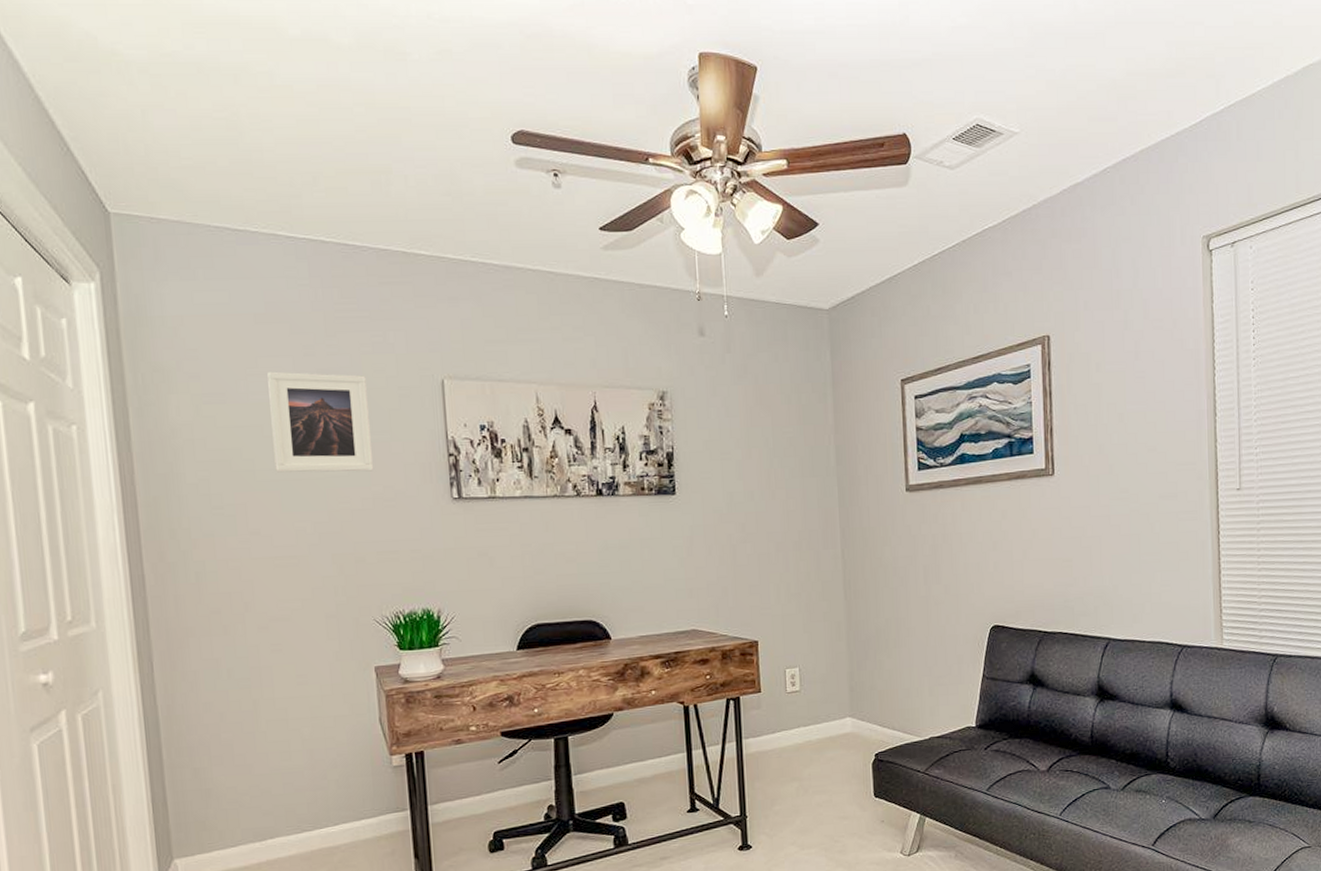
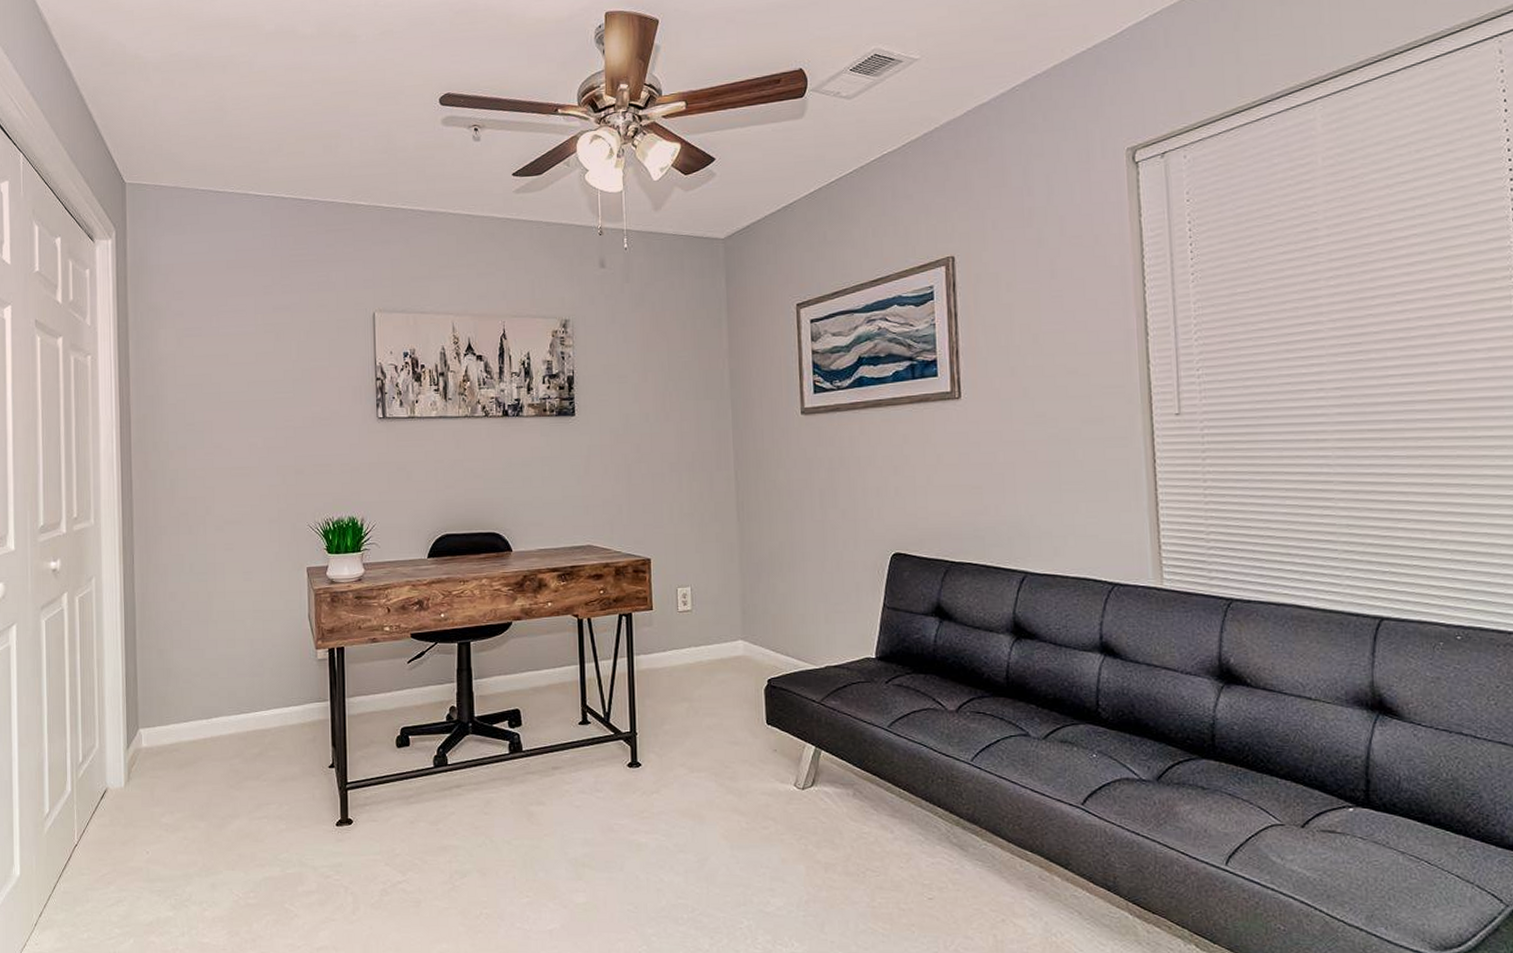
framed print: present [267,371,374,473] -> none [234,308,315,395]

